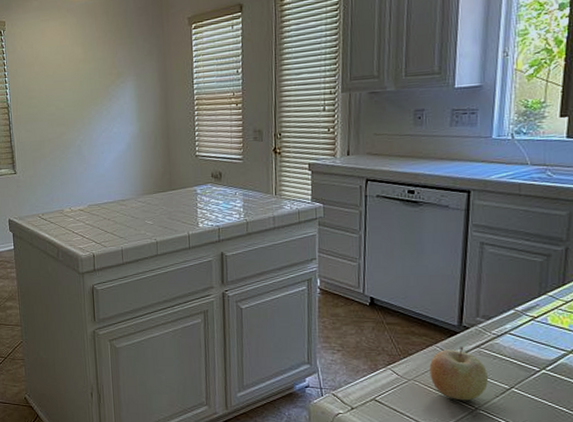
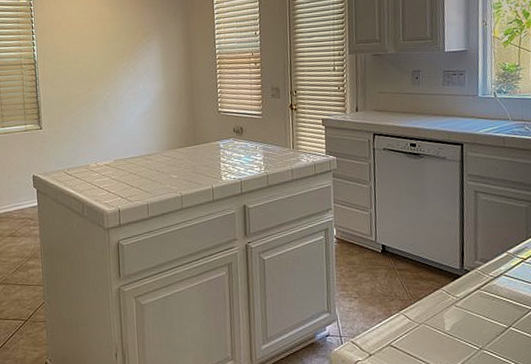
fruit: present [429,347,488,401] -> none [437,289,489,342]

